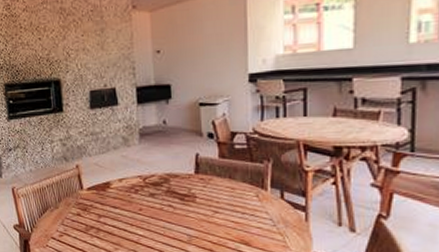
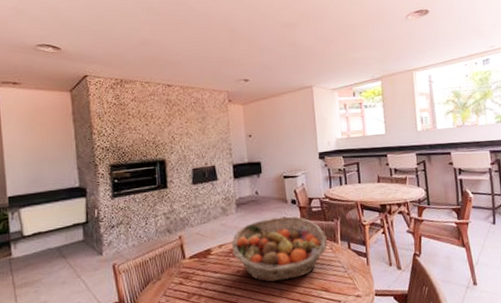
fruit basket: none [134,152,252,227] -> present [232,216,328,282]

